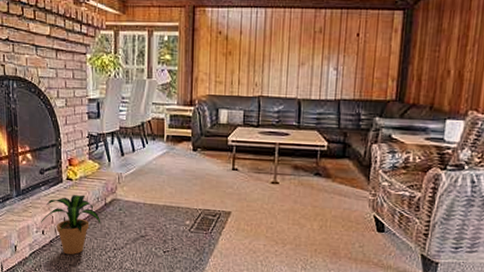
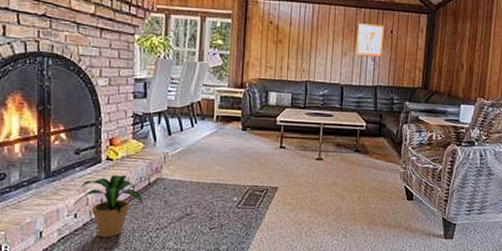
wall art: none [316,27,350,65] -> present [356,23,385,57]

